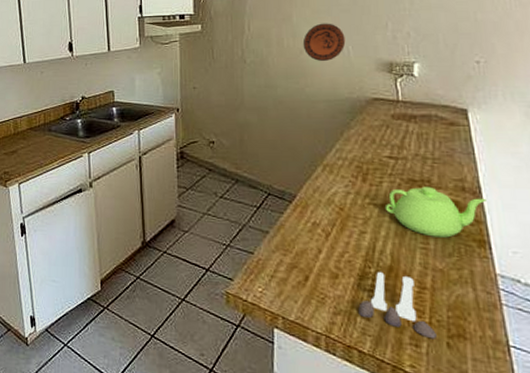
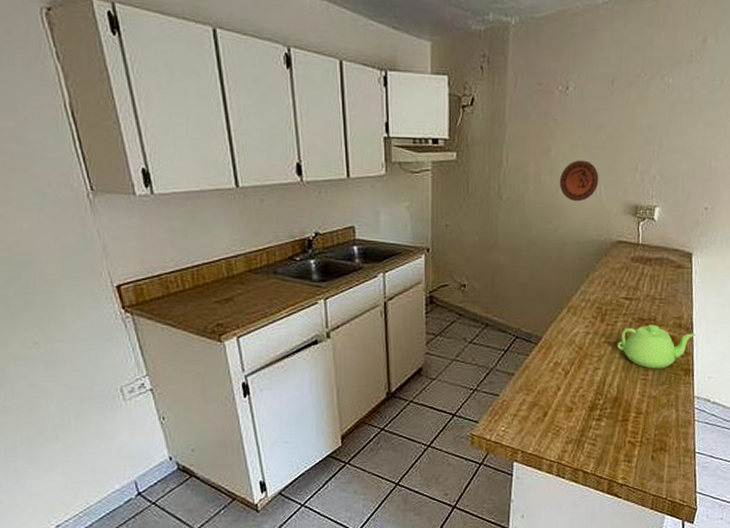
salt and pepper shaker set: present [358,272,437,339] -> none [586,403,645,454]

